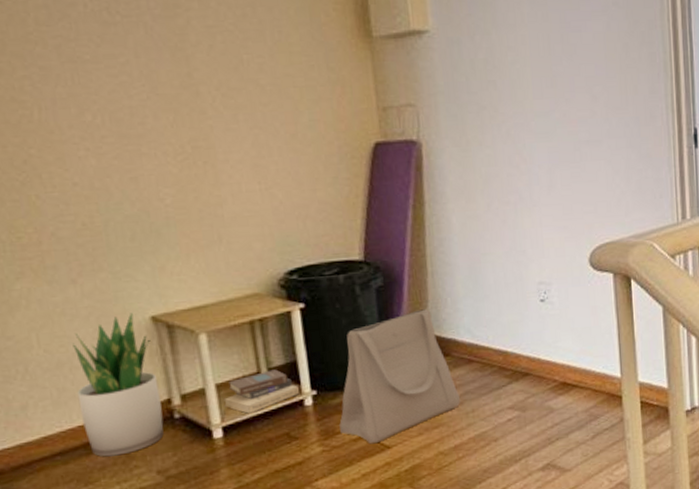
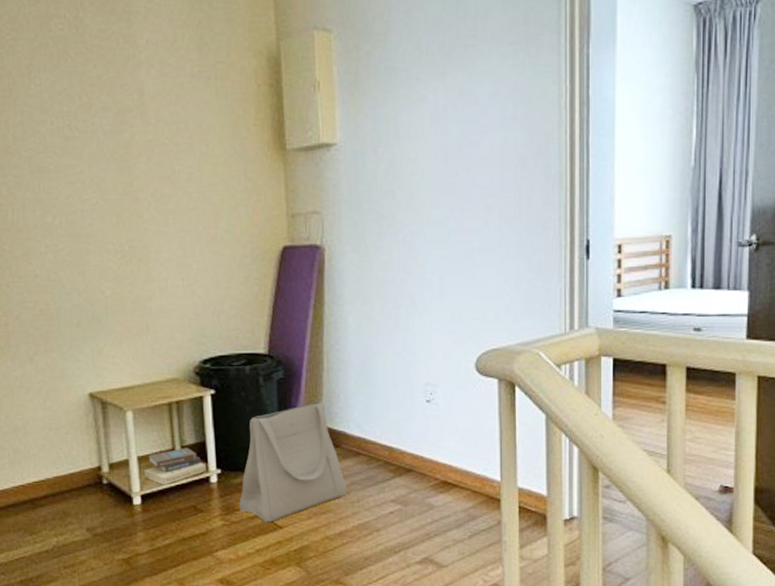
planter: present [72,312,164,457] -> none [27,389,94,512]

